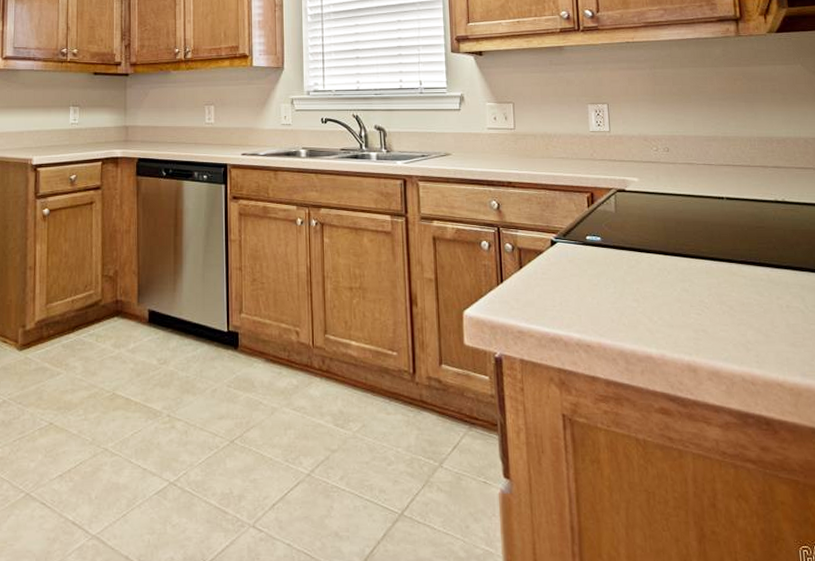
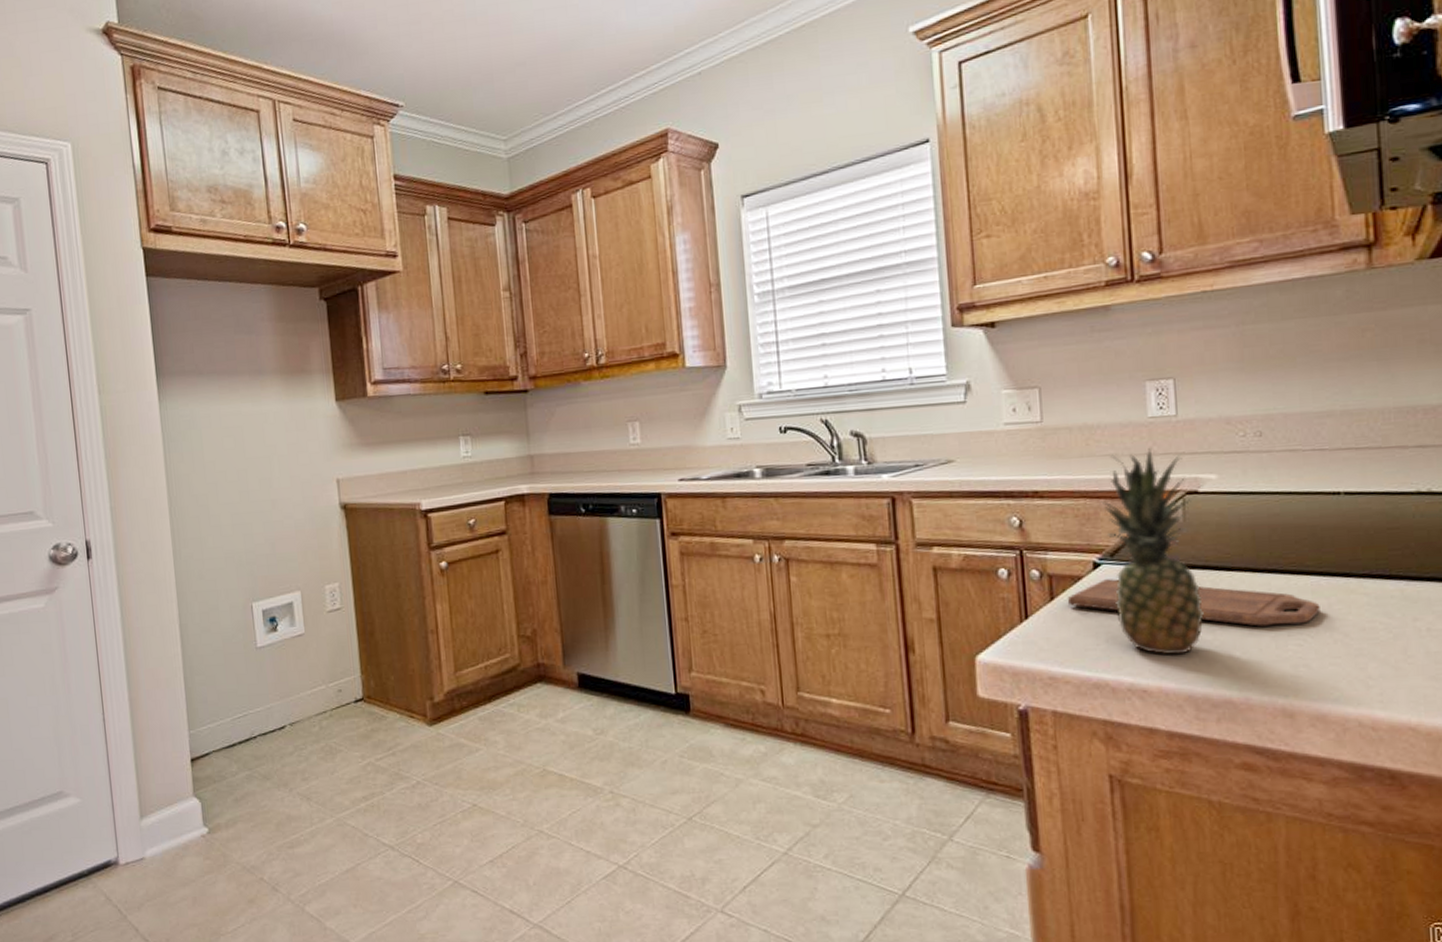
cutting board: none [532,254,713,298] -> present [1067,579,1320,626]
fruit: none [557,155,631,318] -> present [1101,448,1204,656]

